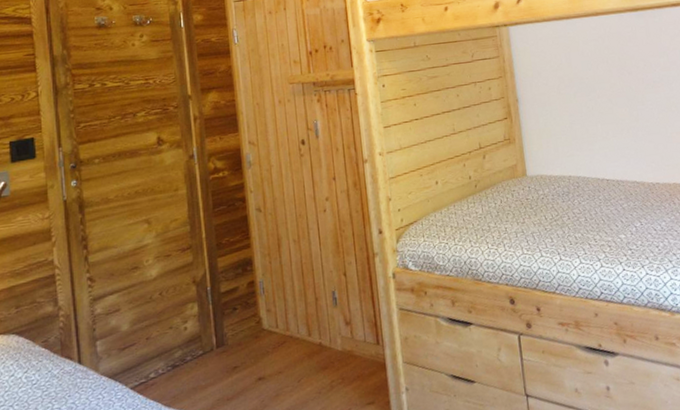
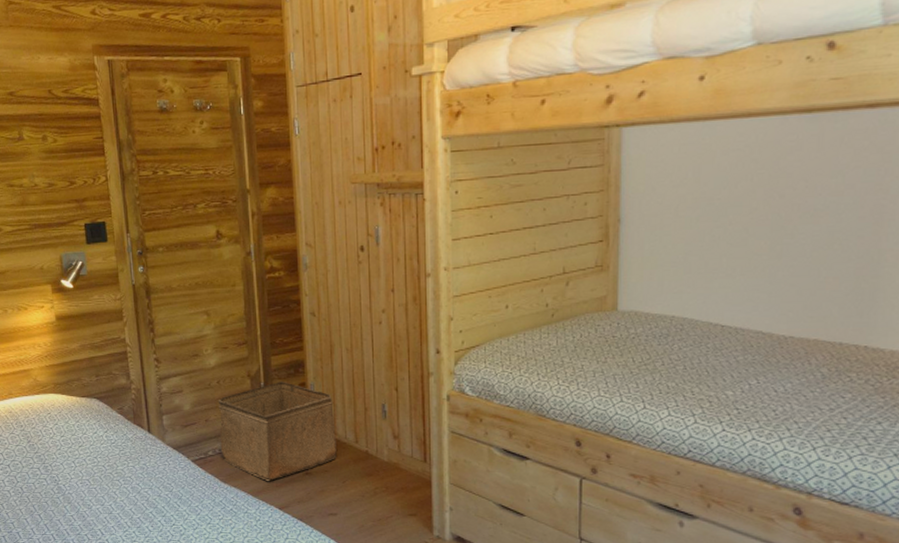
storage bin: none [160,282,290,396] -> present [218,380,337,481]

